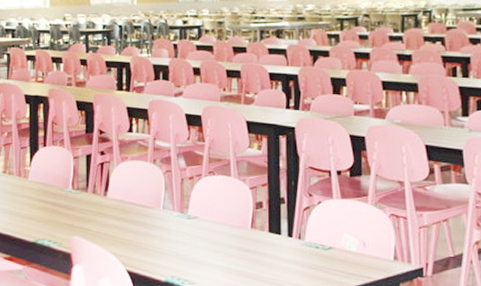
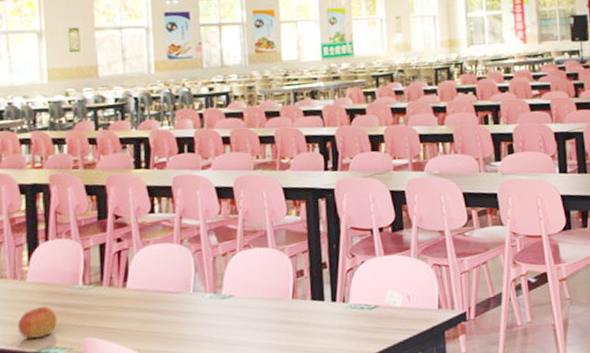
apple: none [20,203,51,230] -> present [17,306,58,339]

